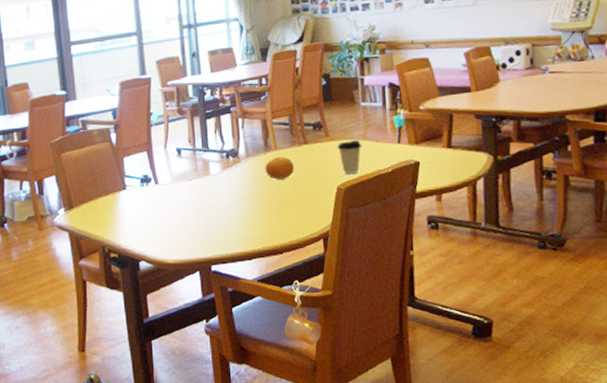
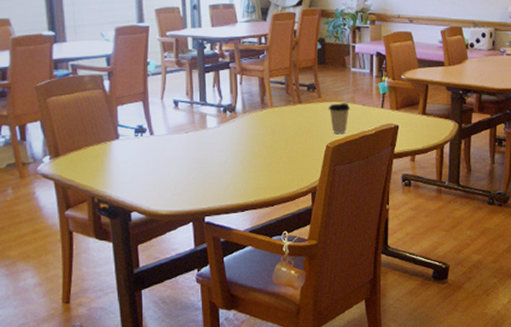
fruit: present [265,156,294,180] -> none [260,114,288,136]

